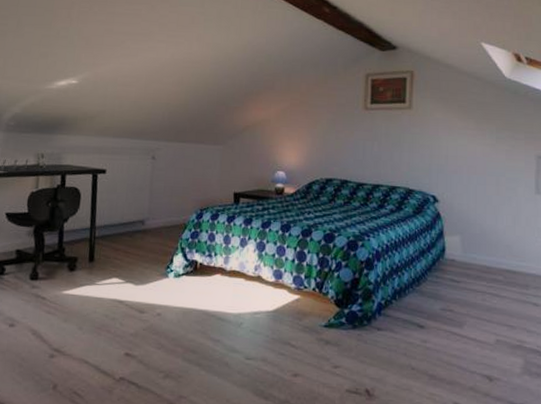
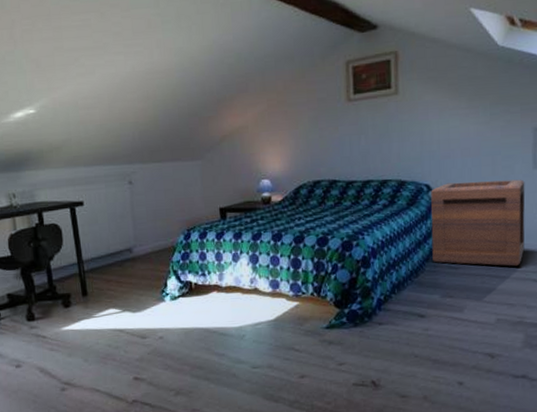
wooden crate: none [435,197,528,288] -> present [431,179,525,267]

